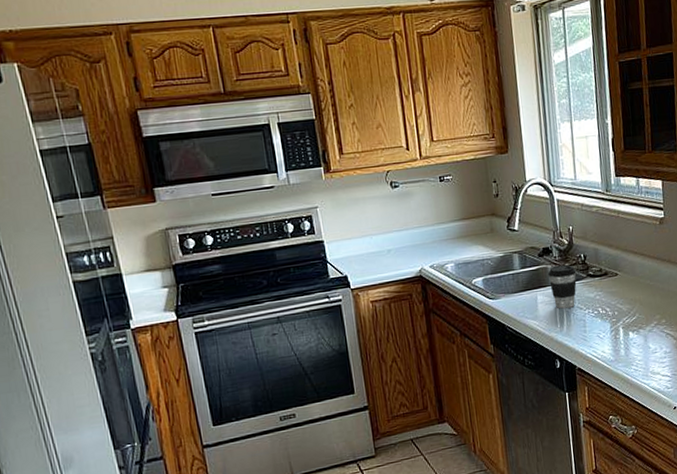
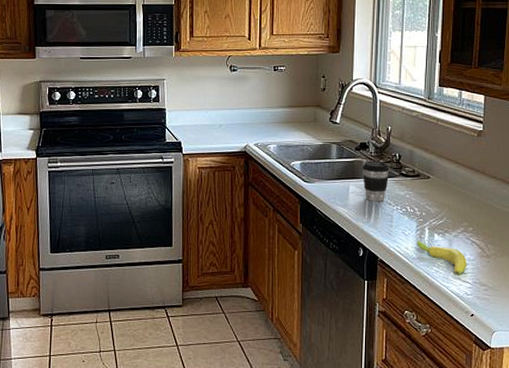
banana: none [612,342,665,369] -> present [417,241,467,274]

